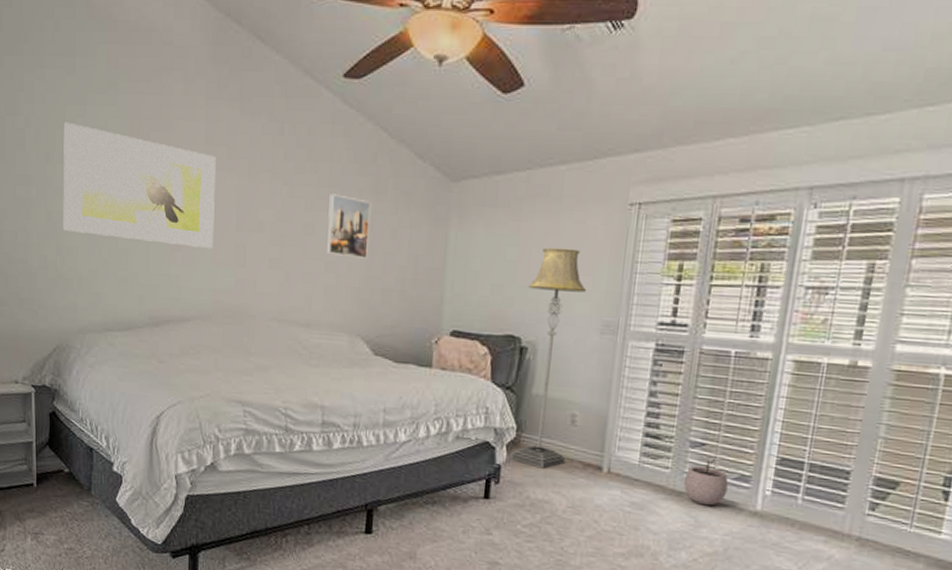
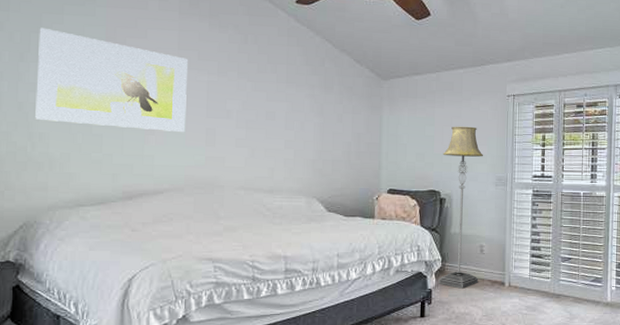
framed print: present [327,194,372,259] -> none [286,88,322,137]
plant pot: present [683,457,728,506] -> none [560,268,588,302]

